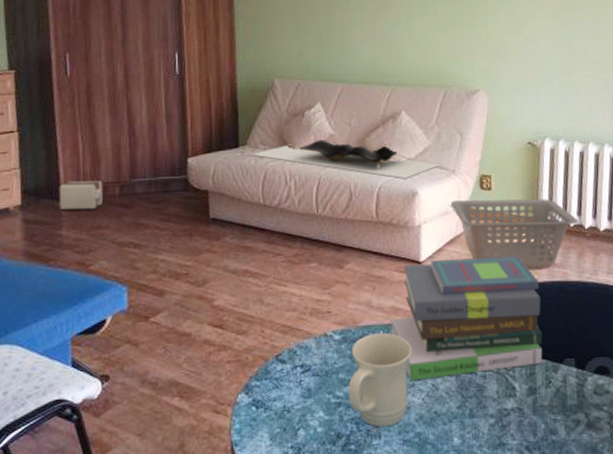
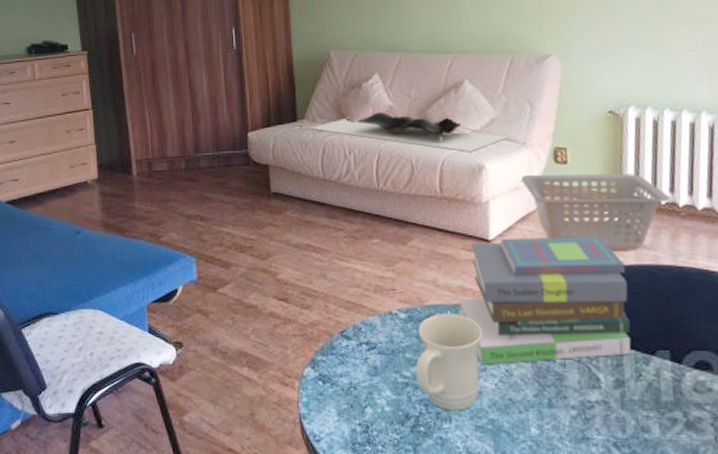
box: present [59,181,103,211] -> none [131,155,170,184]

